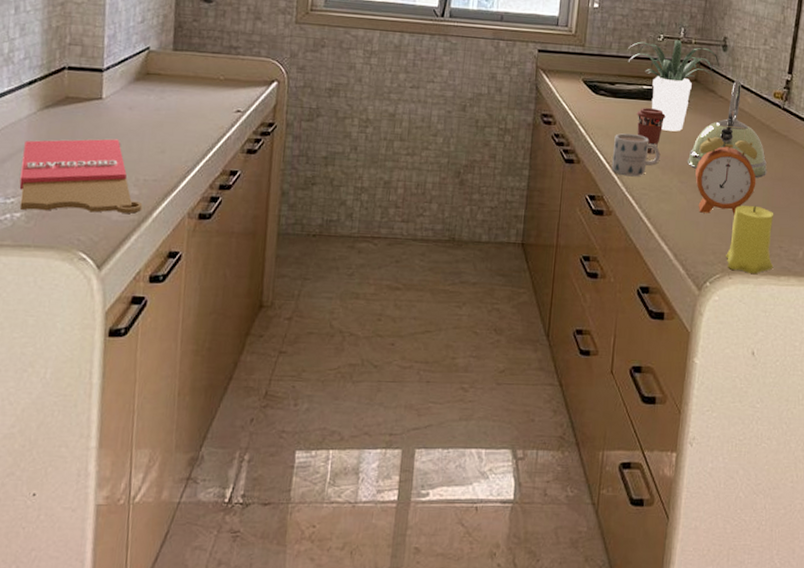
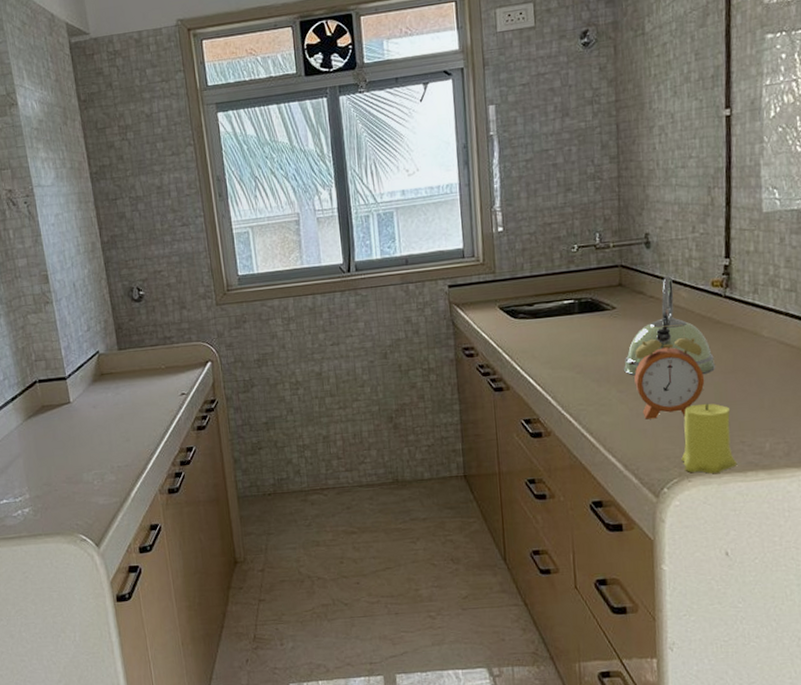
cutting board: present [19,139,143,214] -> none [19,435,121,505]
mug: present [611,133,661,177] -> none [541,351,594,395]
potted plant: present [627,40,720,132] -> none [540,246,645,343]
coffee cup: present [636,107,666,154] -> none [560,321,593,369]

